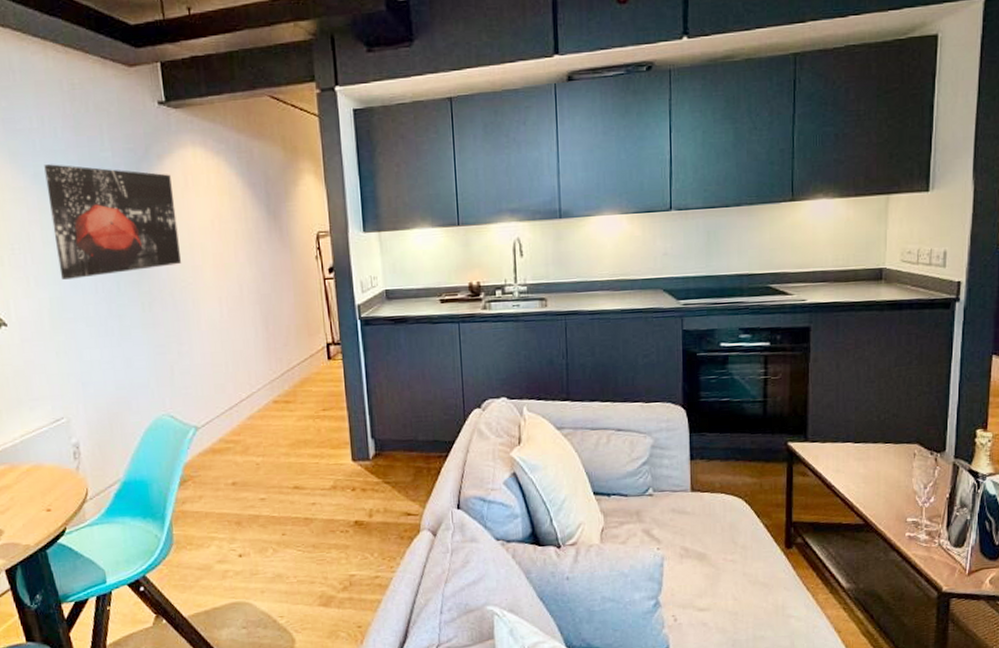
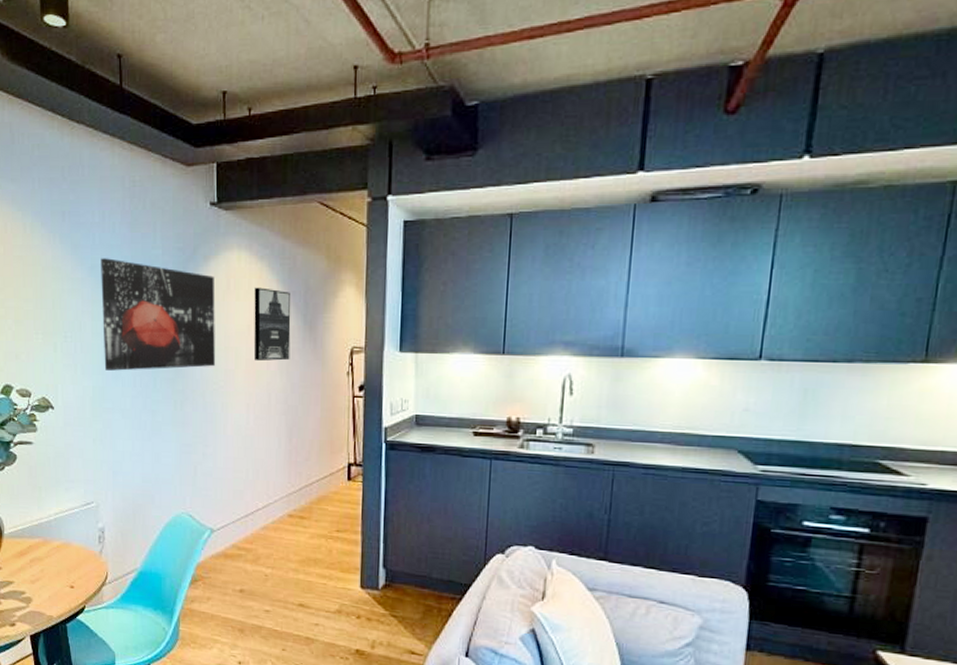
wall art: none [214,182,258,255] -> present [253,287,291,362]

